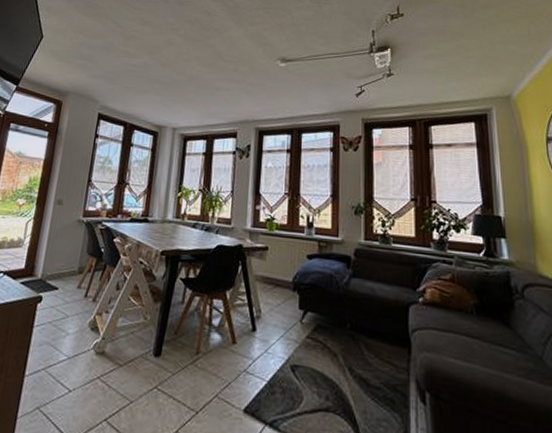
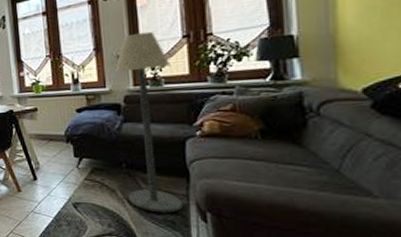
floor lamp: none [349,187,404,389] -> present [115,31,184,213]

